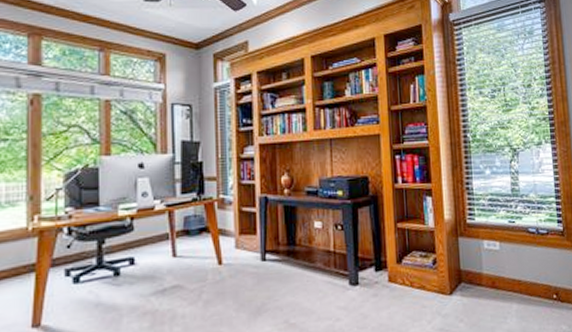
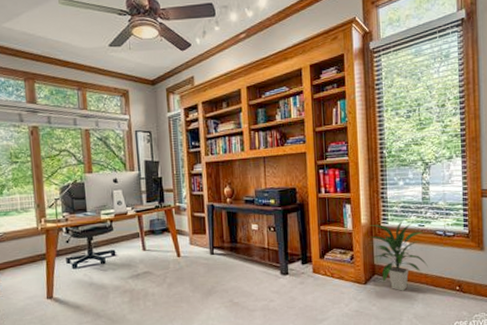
indoor plant: none [454,215,521,302] -> present [369,219,428,291]

